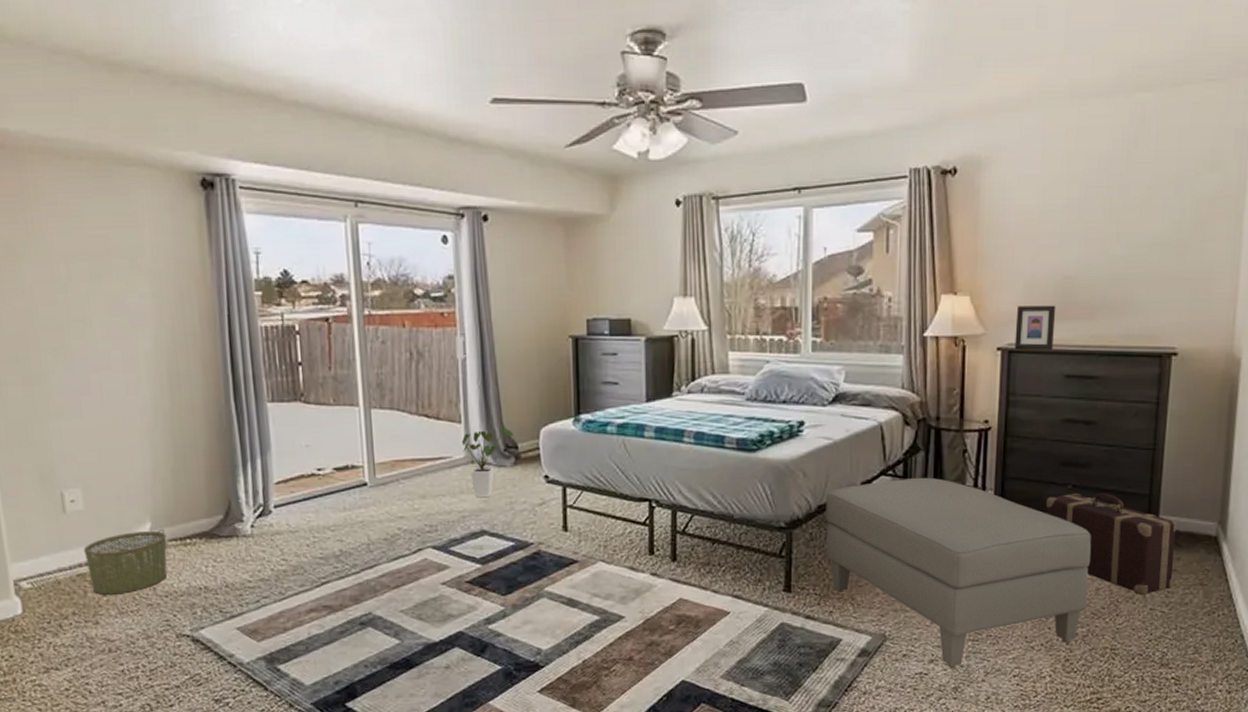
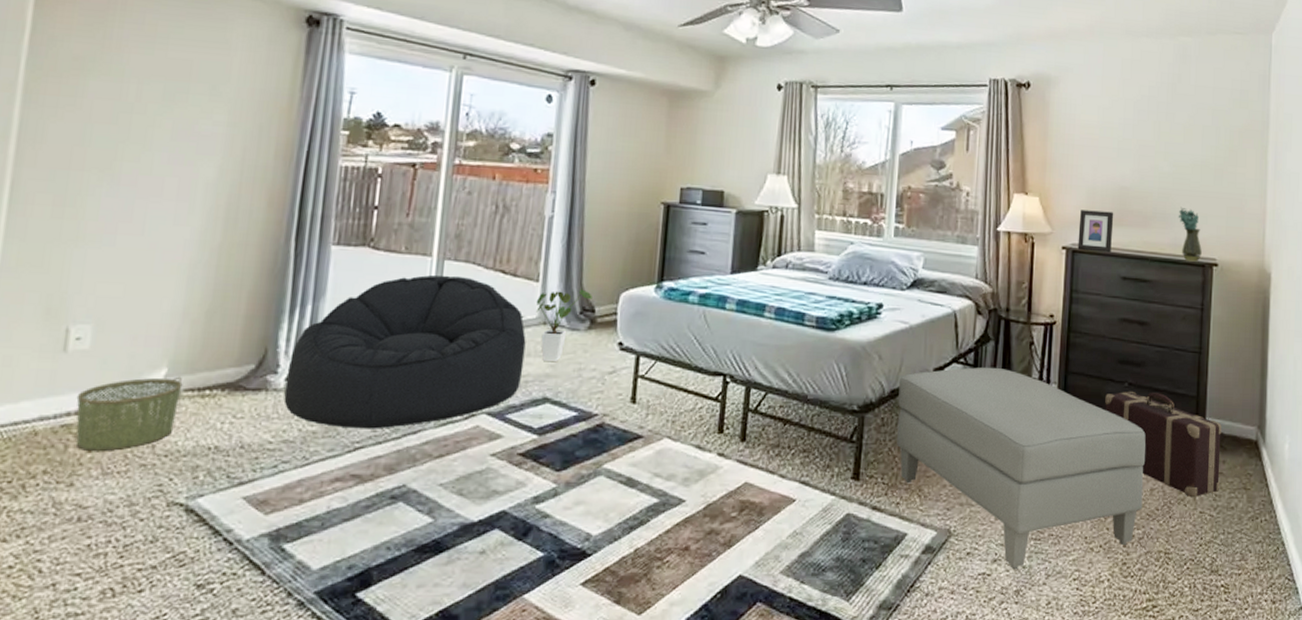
bean bag chair: none [251,423,459,566] -> present [284,275,526,429]
vase: none [1131,293,1159,353] -> present [1178,207,1202,262]

